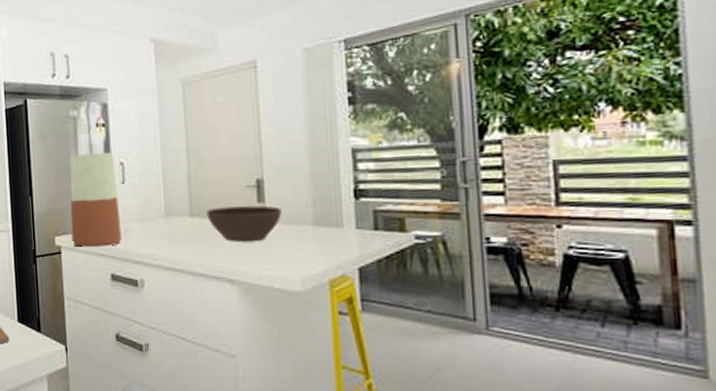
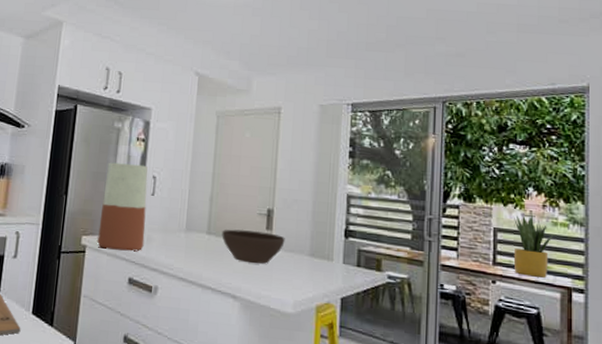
planter: none [579,136,642,213] -> present [513,214,554,278]

